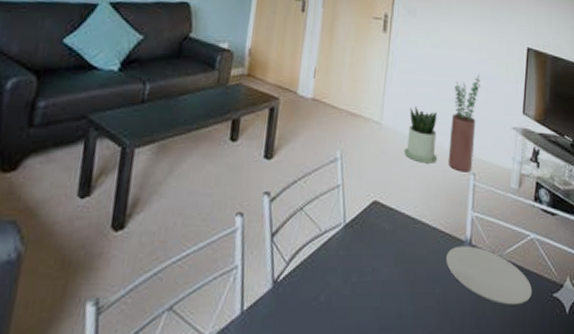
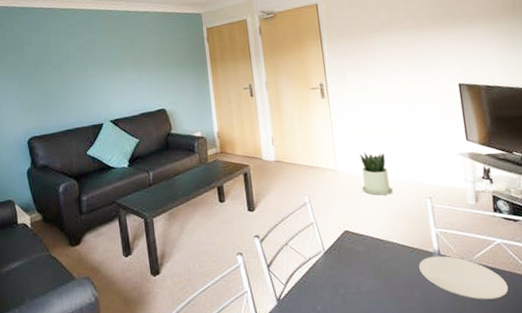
vase: present [448,73,480,172] -> none [396,114,427,198]

